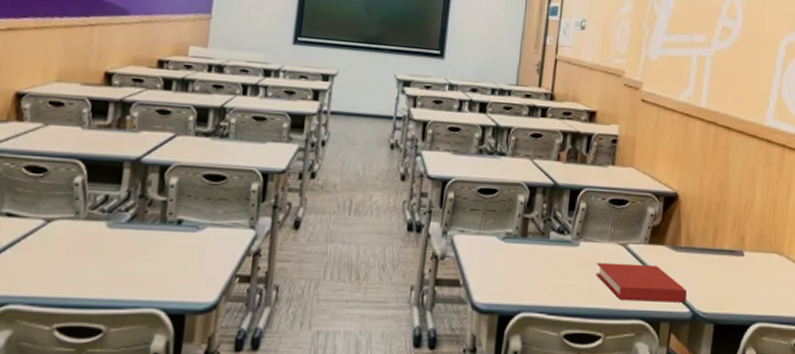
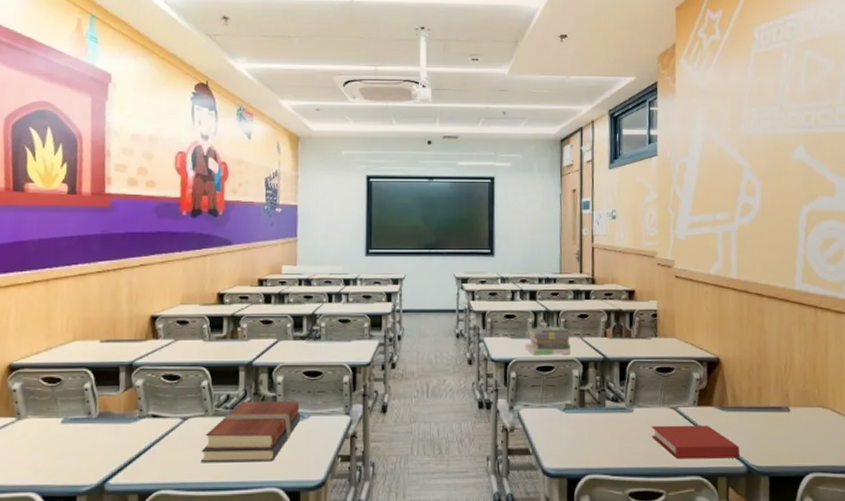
books: none [64,204,195,278] -> present [200,400,301,463]
books: none [467,143,520,178] -> present [524,326,571,356]

